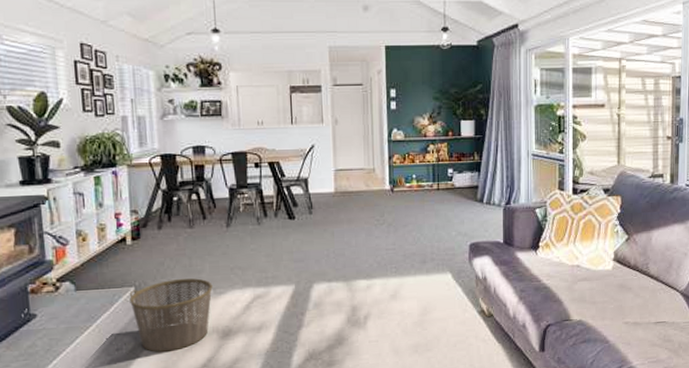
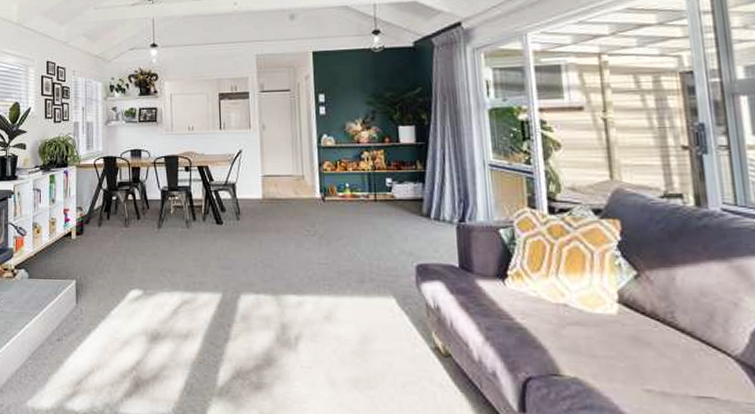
basket: present [129,278,213,352] -> none [71,276,144,349]

